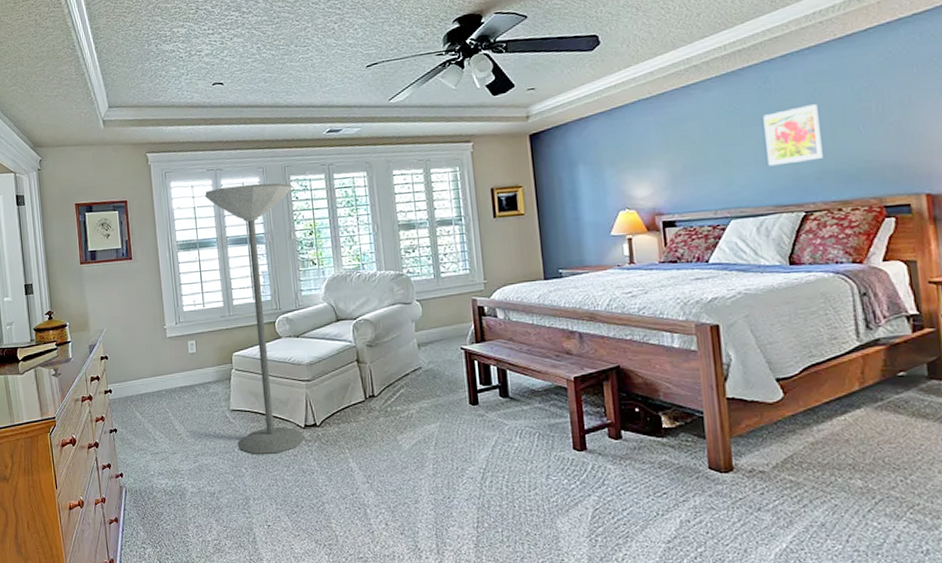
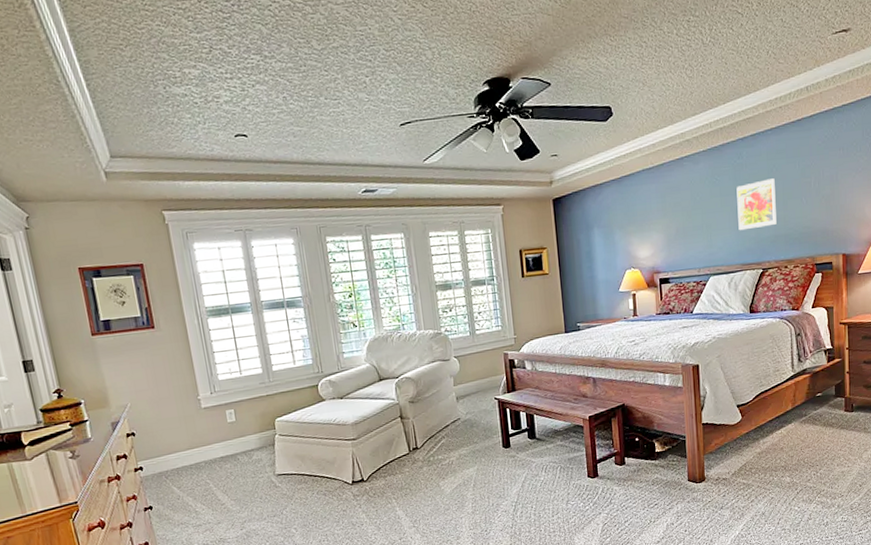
floor lamp: present [205,183,305,454] -> none [234,244,353,514]

